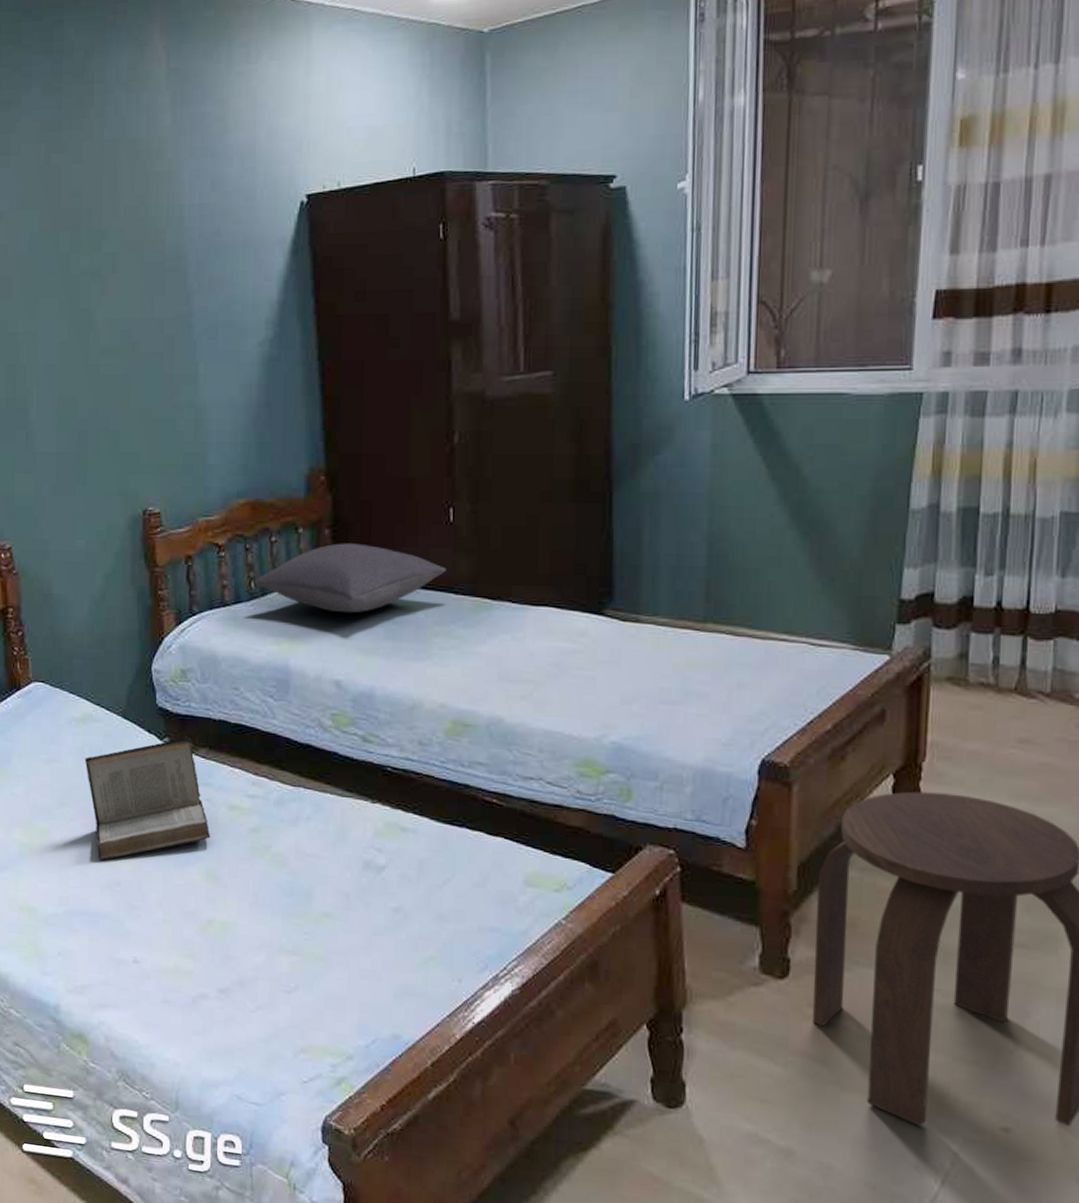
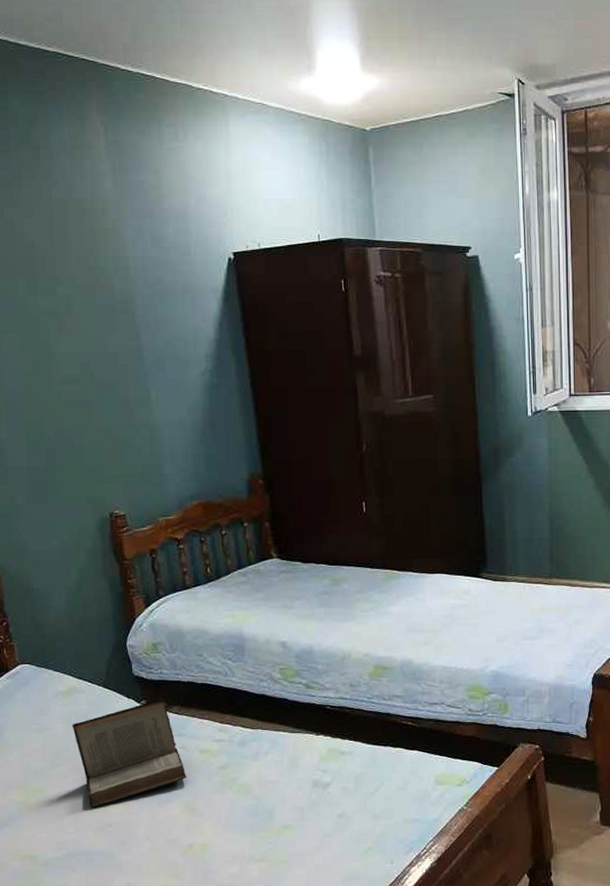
pillow: present [255,543,447,614] -> none [211,533,363,589]

